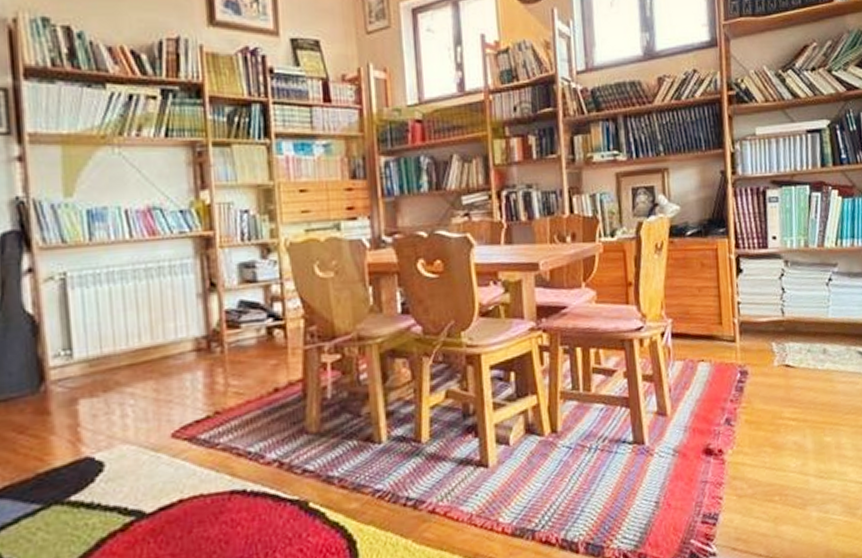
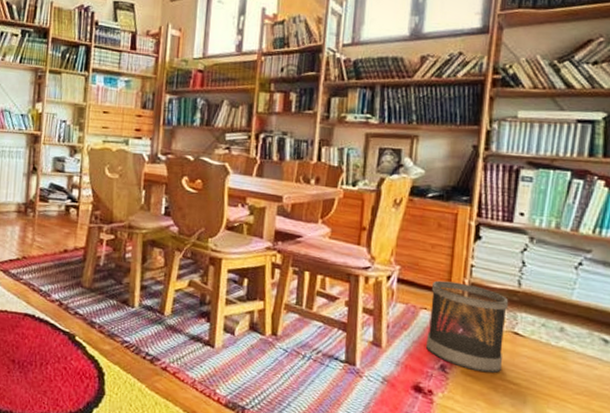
wastebasket: none [705,323,780,416] -> present [426,280,509,373]

